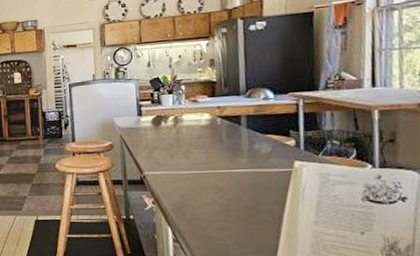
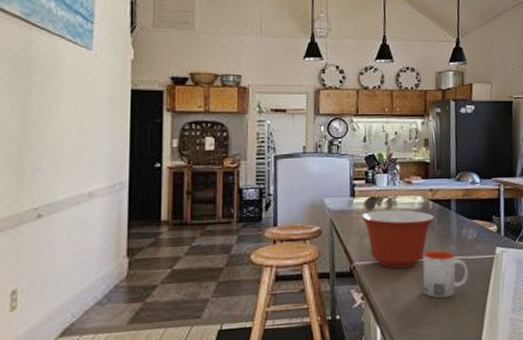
mixing bowl: none [148,126,224,179] -> present [361,210,435,269]
mug: none [211,163,263,207] -> present [422,250,469,299]

